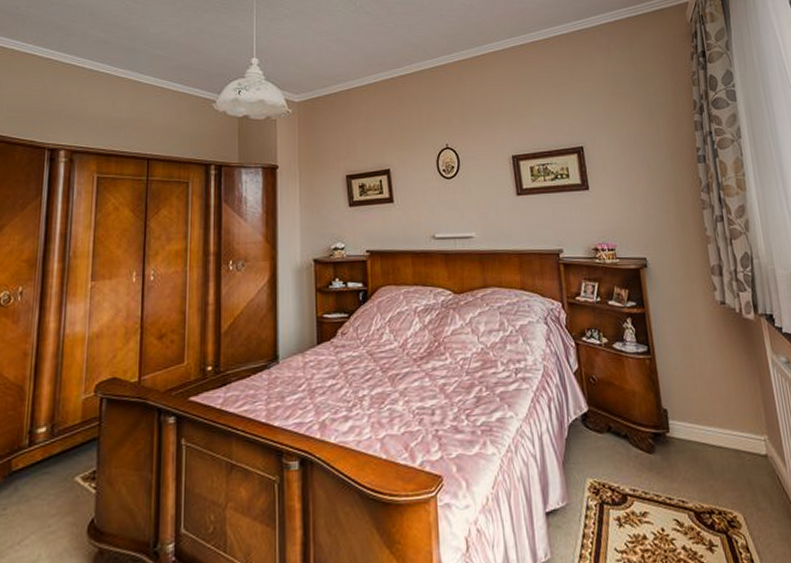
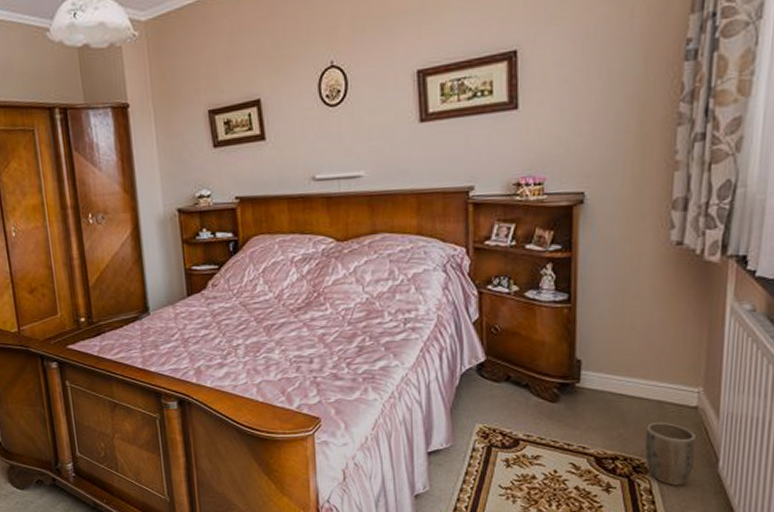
plant pot: none [731,472,777,541] -> present [645,423,697,486]

